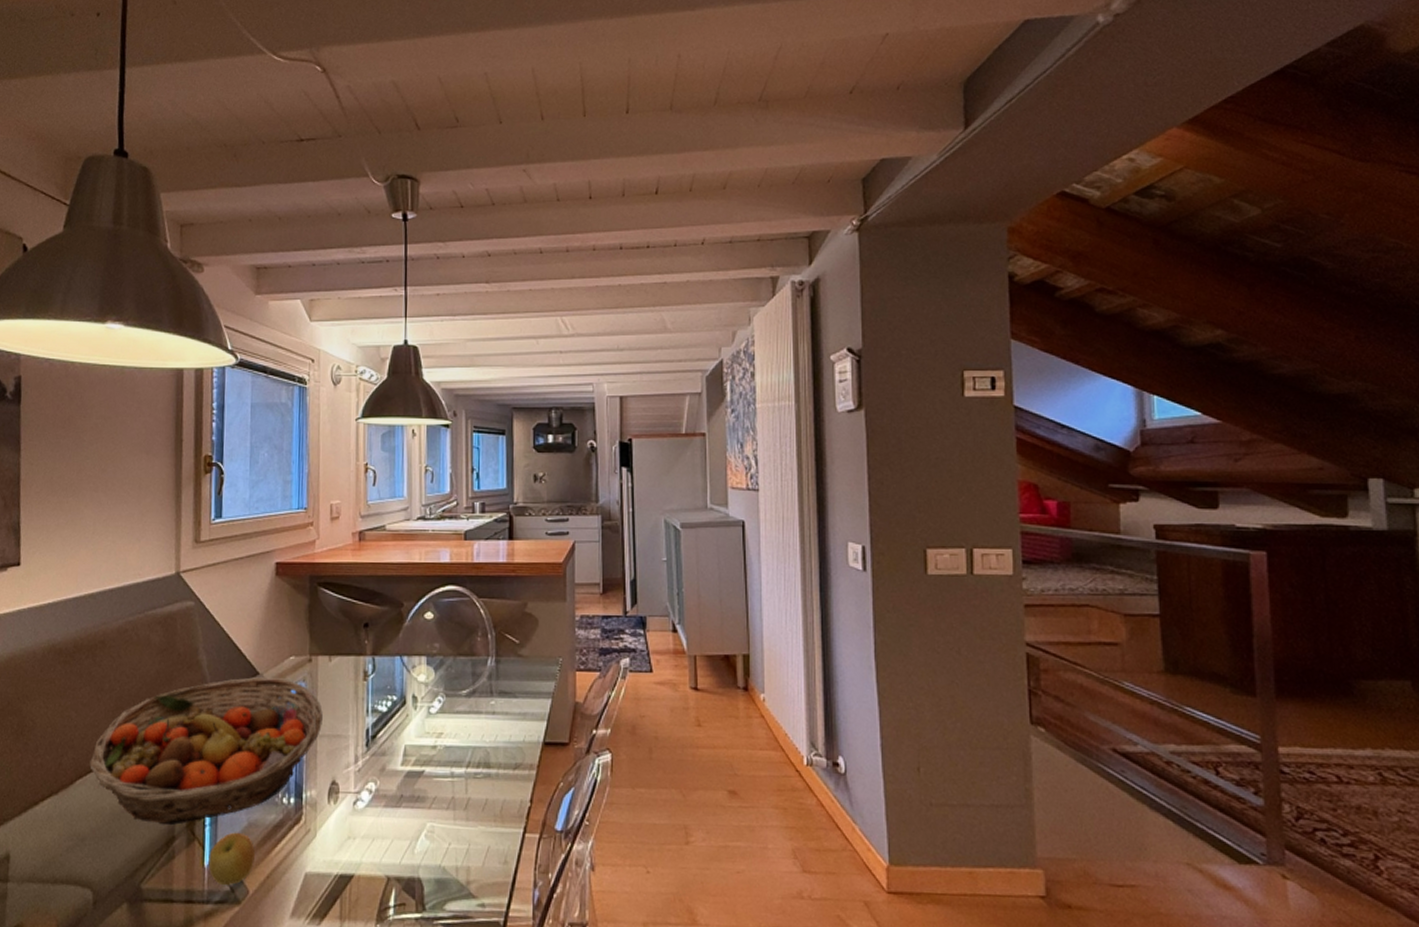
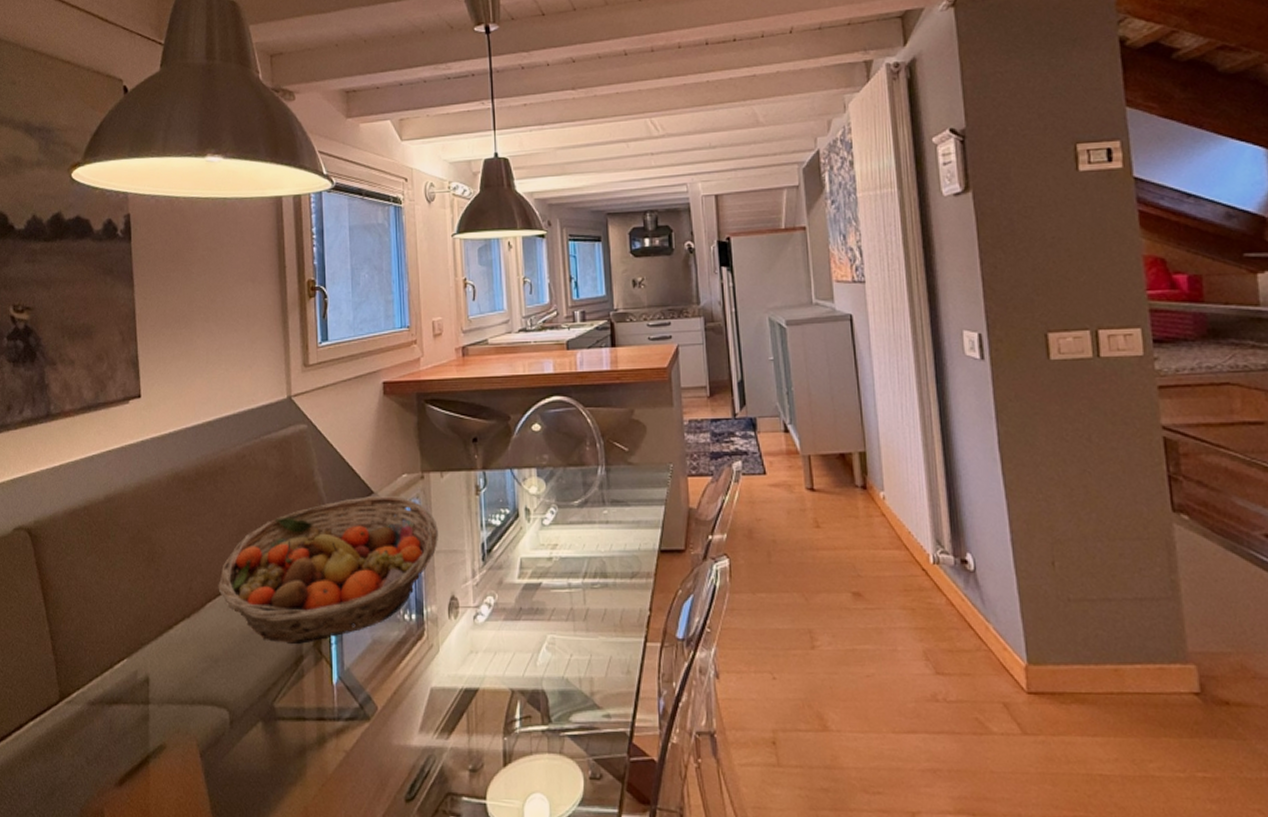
apple: present [208,832,255,885] -> none [337,649,381,702]

